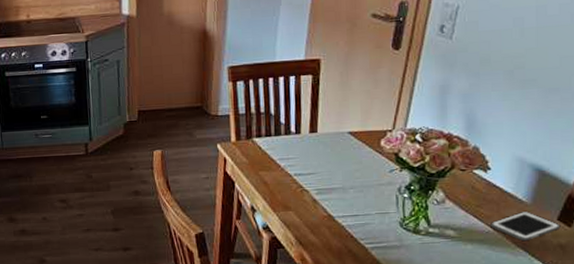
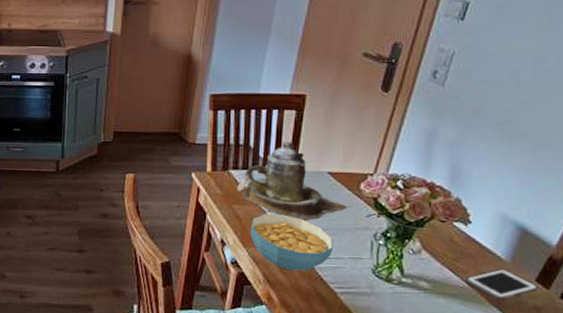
teapot: none [262,105,374,182] -> present [237,140,352,222]
cereal bowl: none [279,177,360,231] -> present [251,214,334,271]

